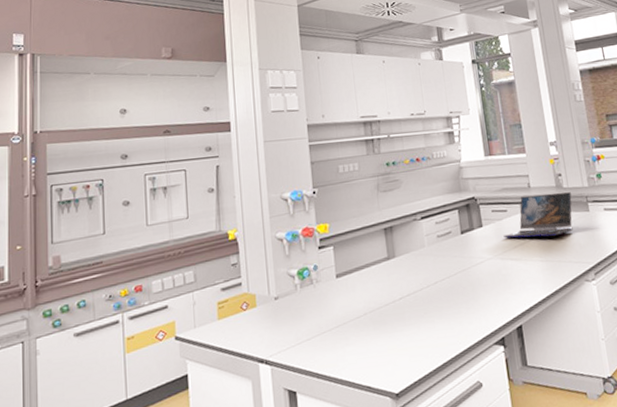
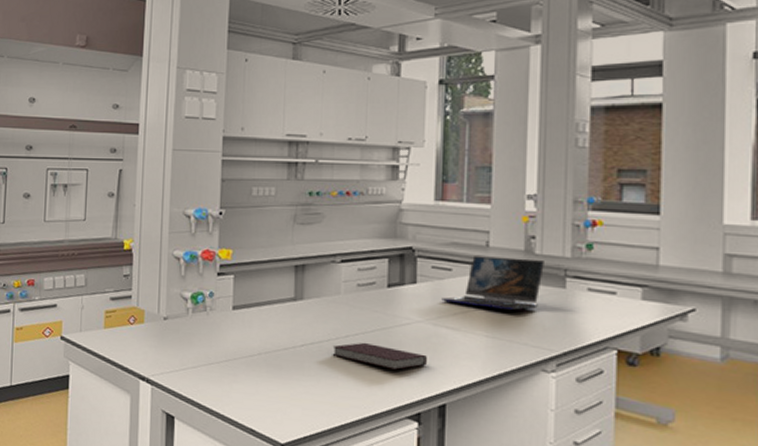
notebook: none [425,285,502,305] -> present [332,342,427,370]

